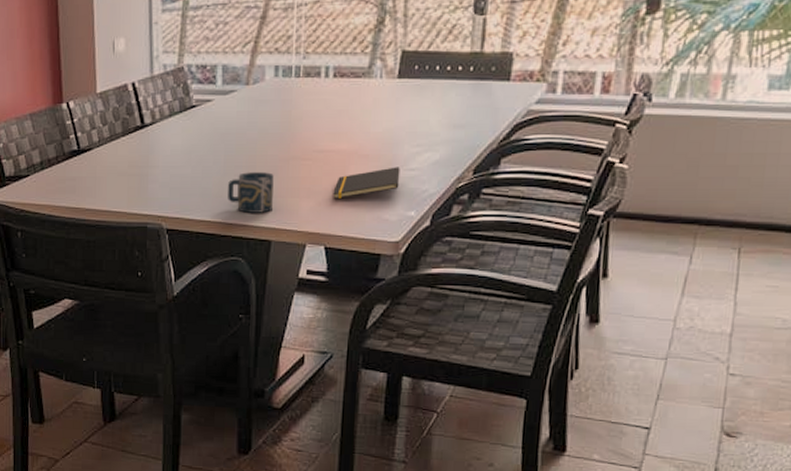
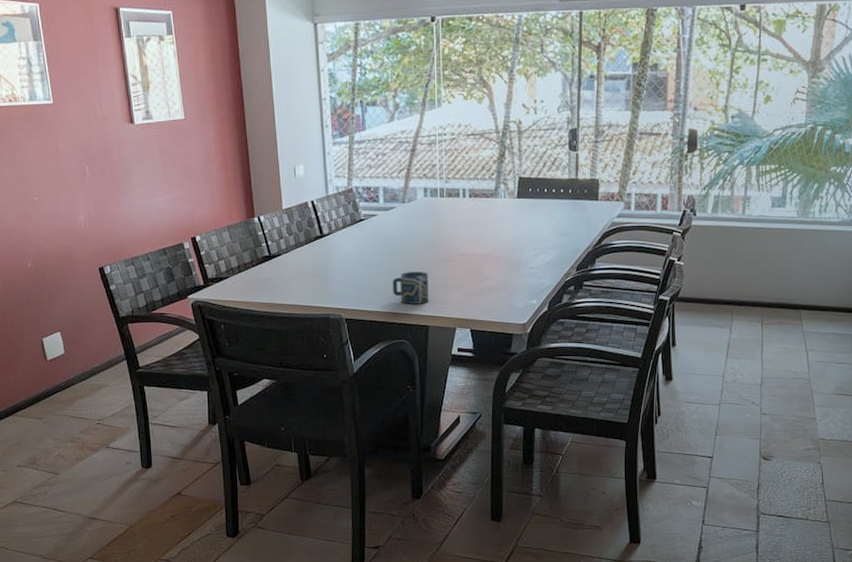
notepad: present [333,167,400,200] -> none [474,266,523,292]

